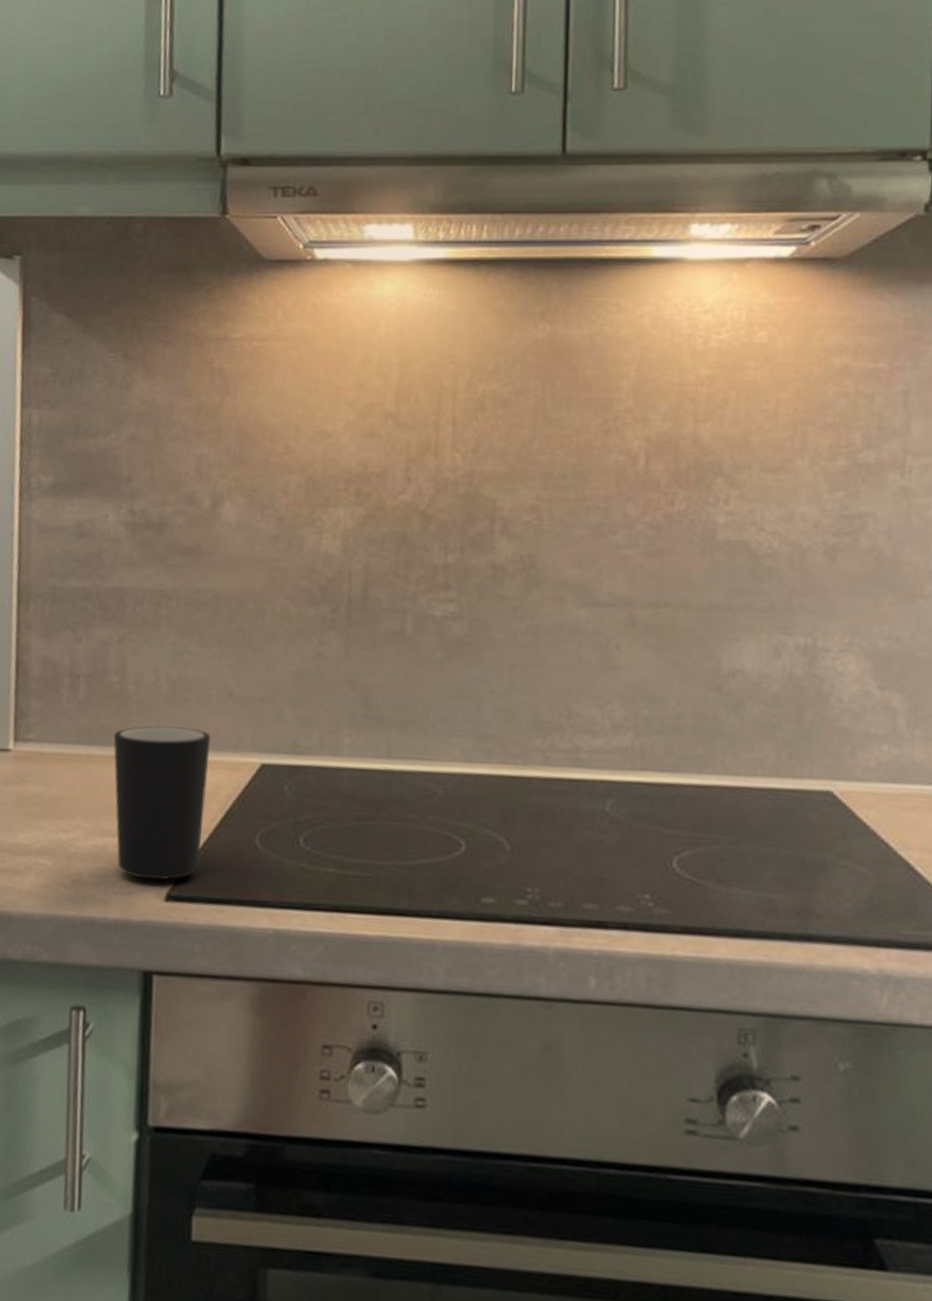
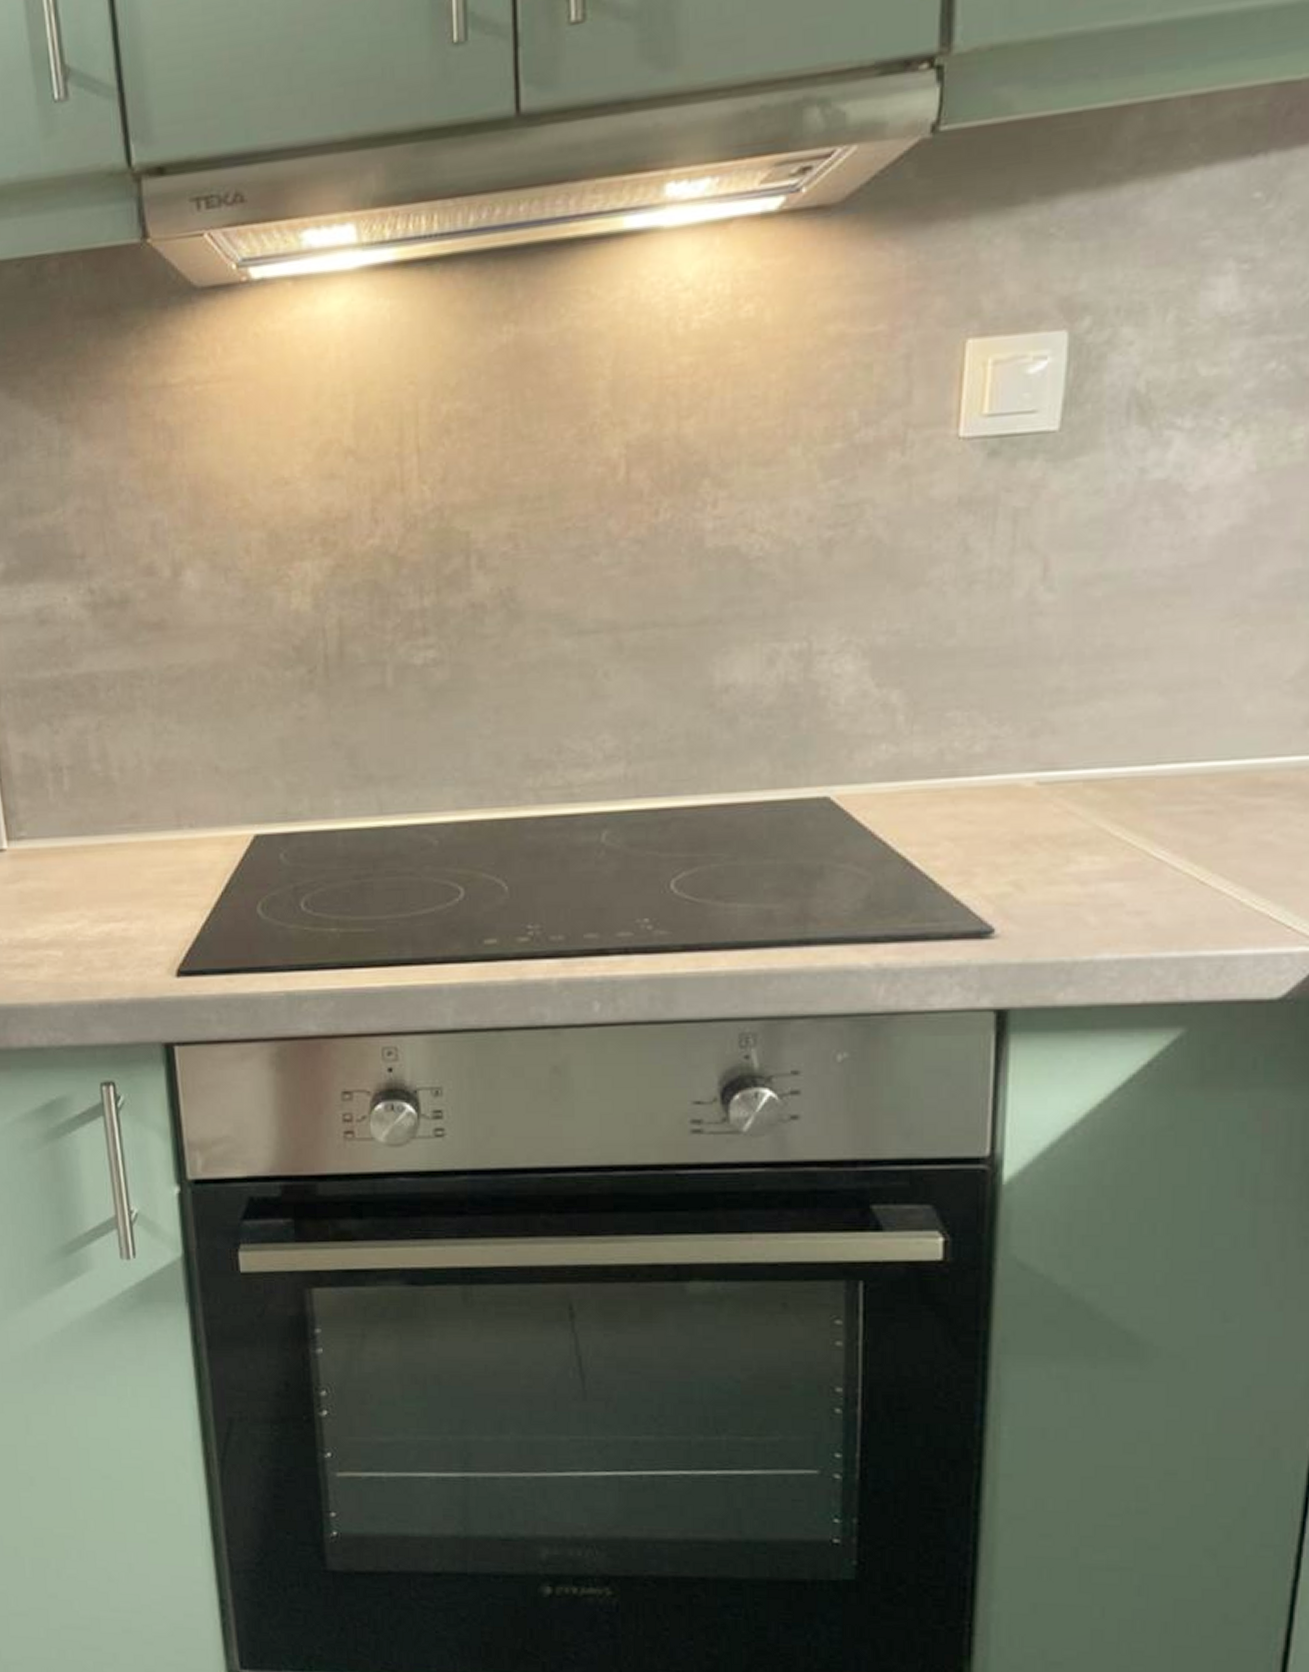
mug: present [113,726,211,881] -> none [104,807,206,959]

